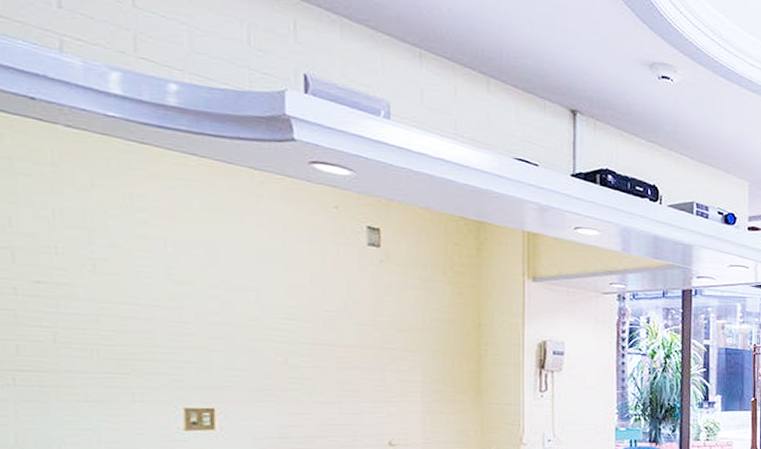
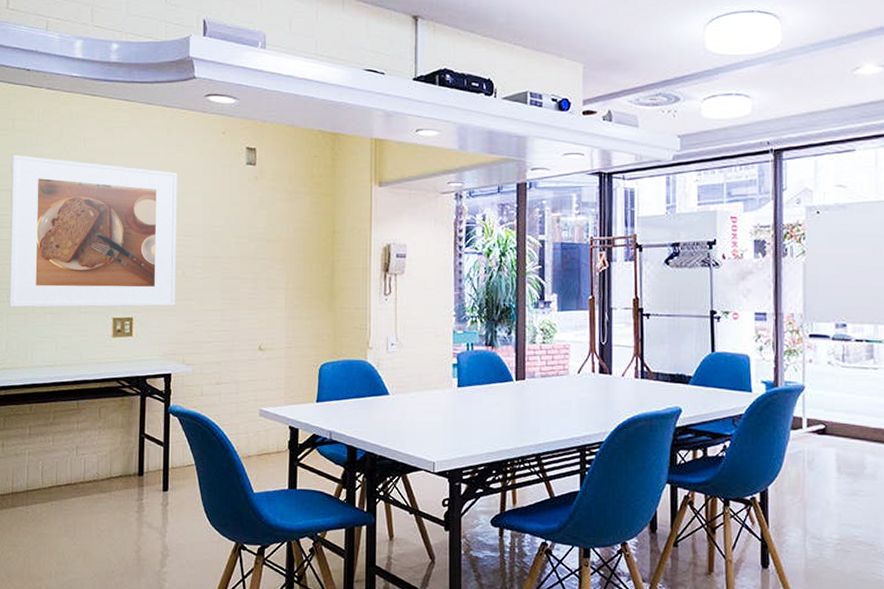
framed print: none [10,203,276,397] -> present [9,154,178,308]

